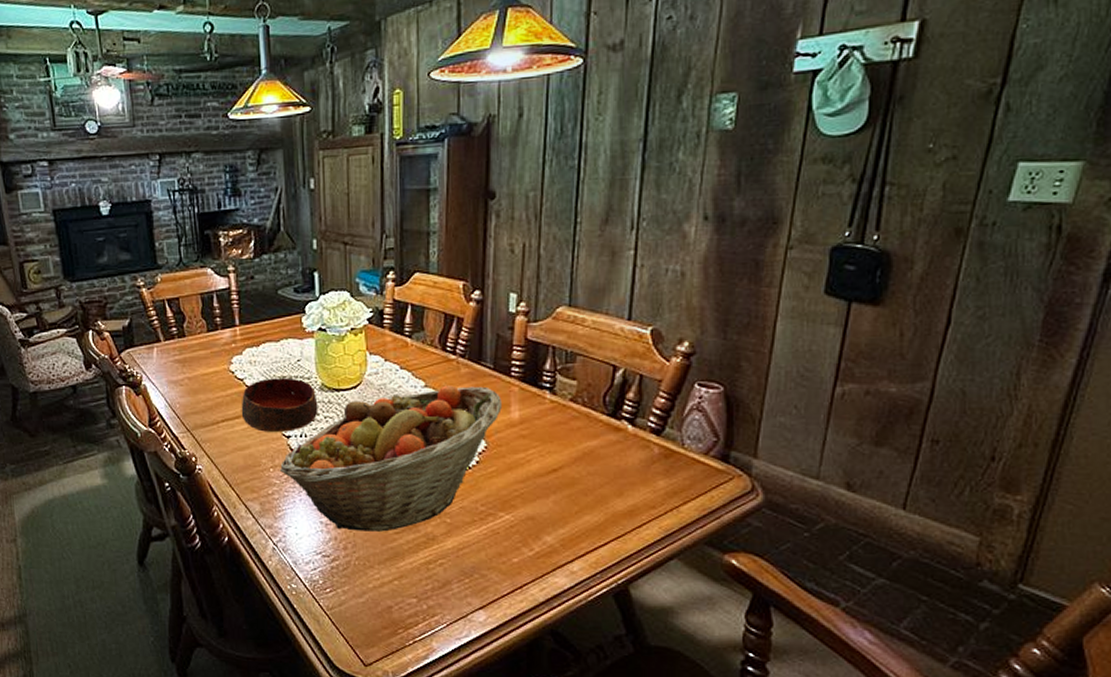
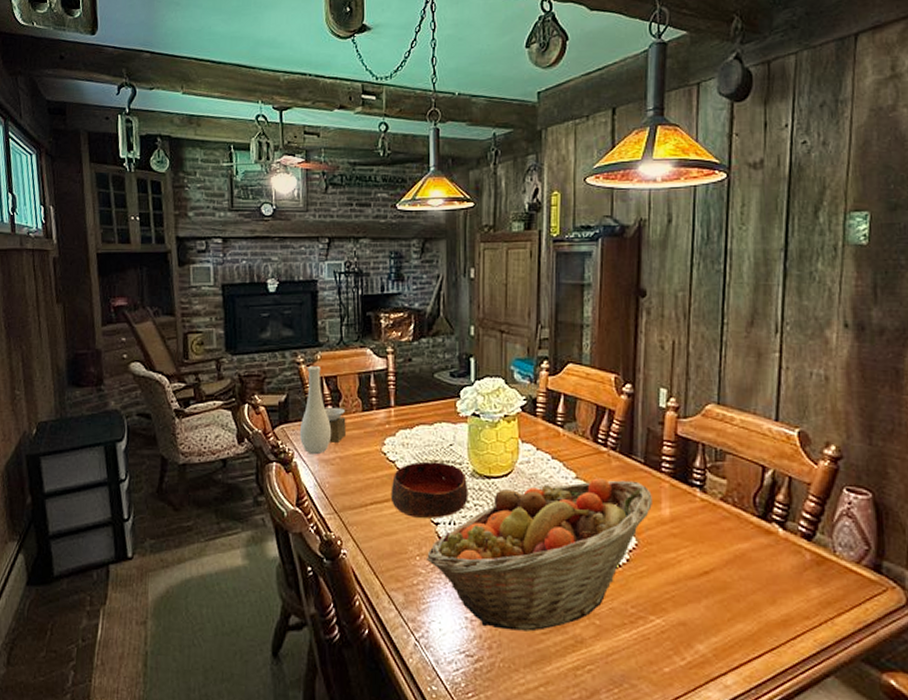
vase: none [145,288,192,377] -> present [299,365,346,455]

